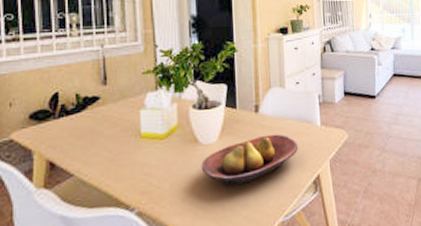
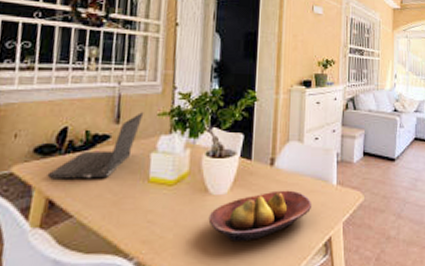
laptop computer: none [44,72,129,143] -> present [47,112,144,179]

